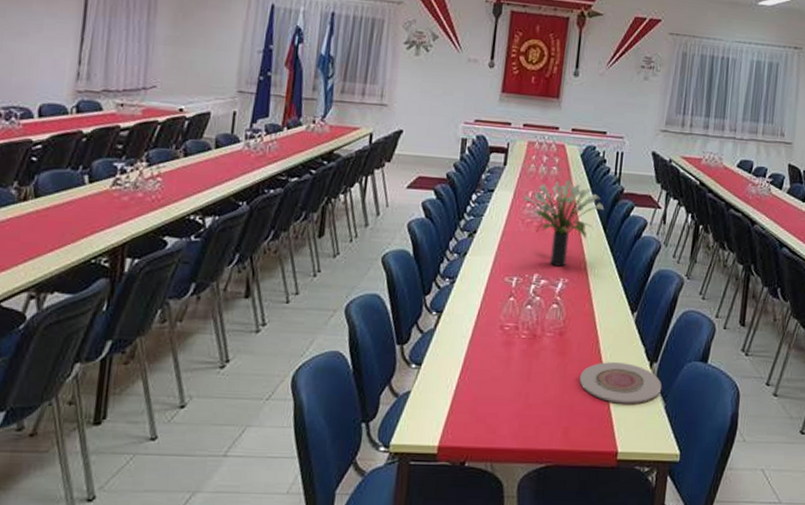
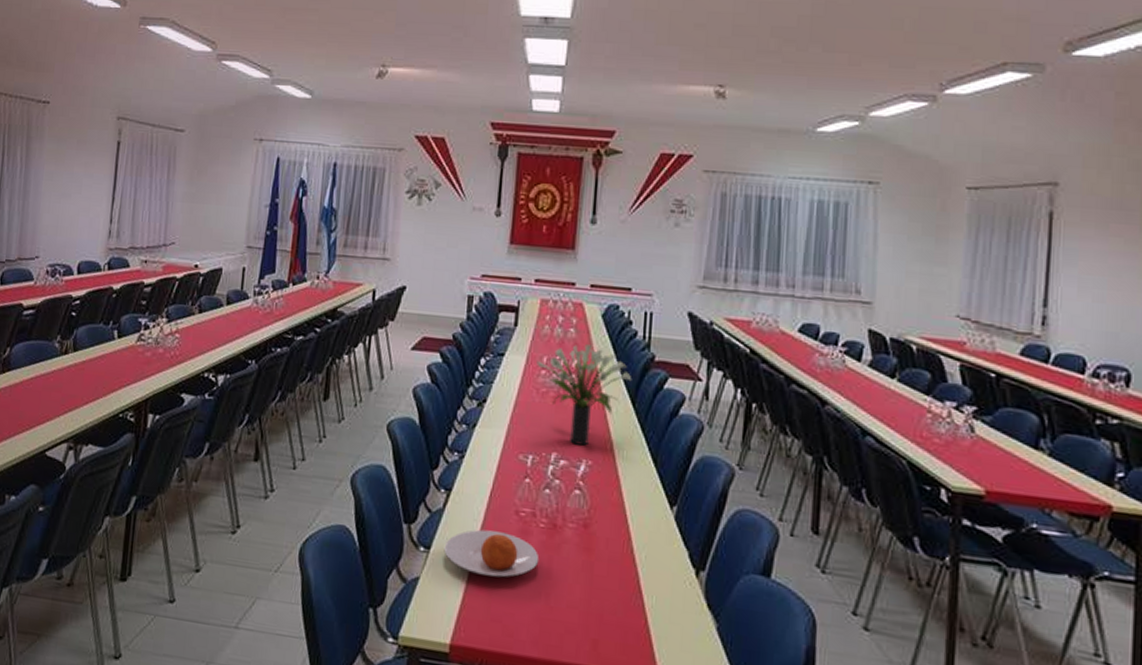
plate: none [434,344,521,384] -> present [444,529,540,578]
plate: present [579,362,662,404] -> none [609,564,713,621]

